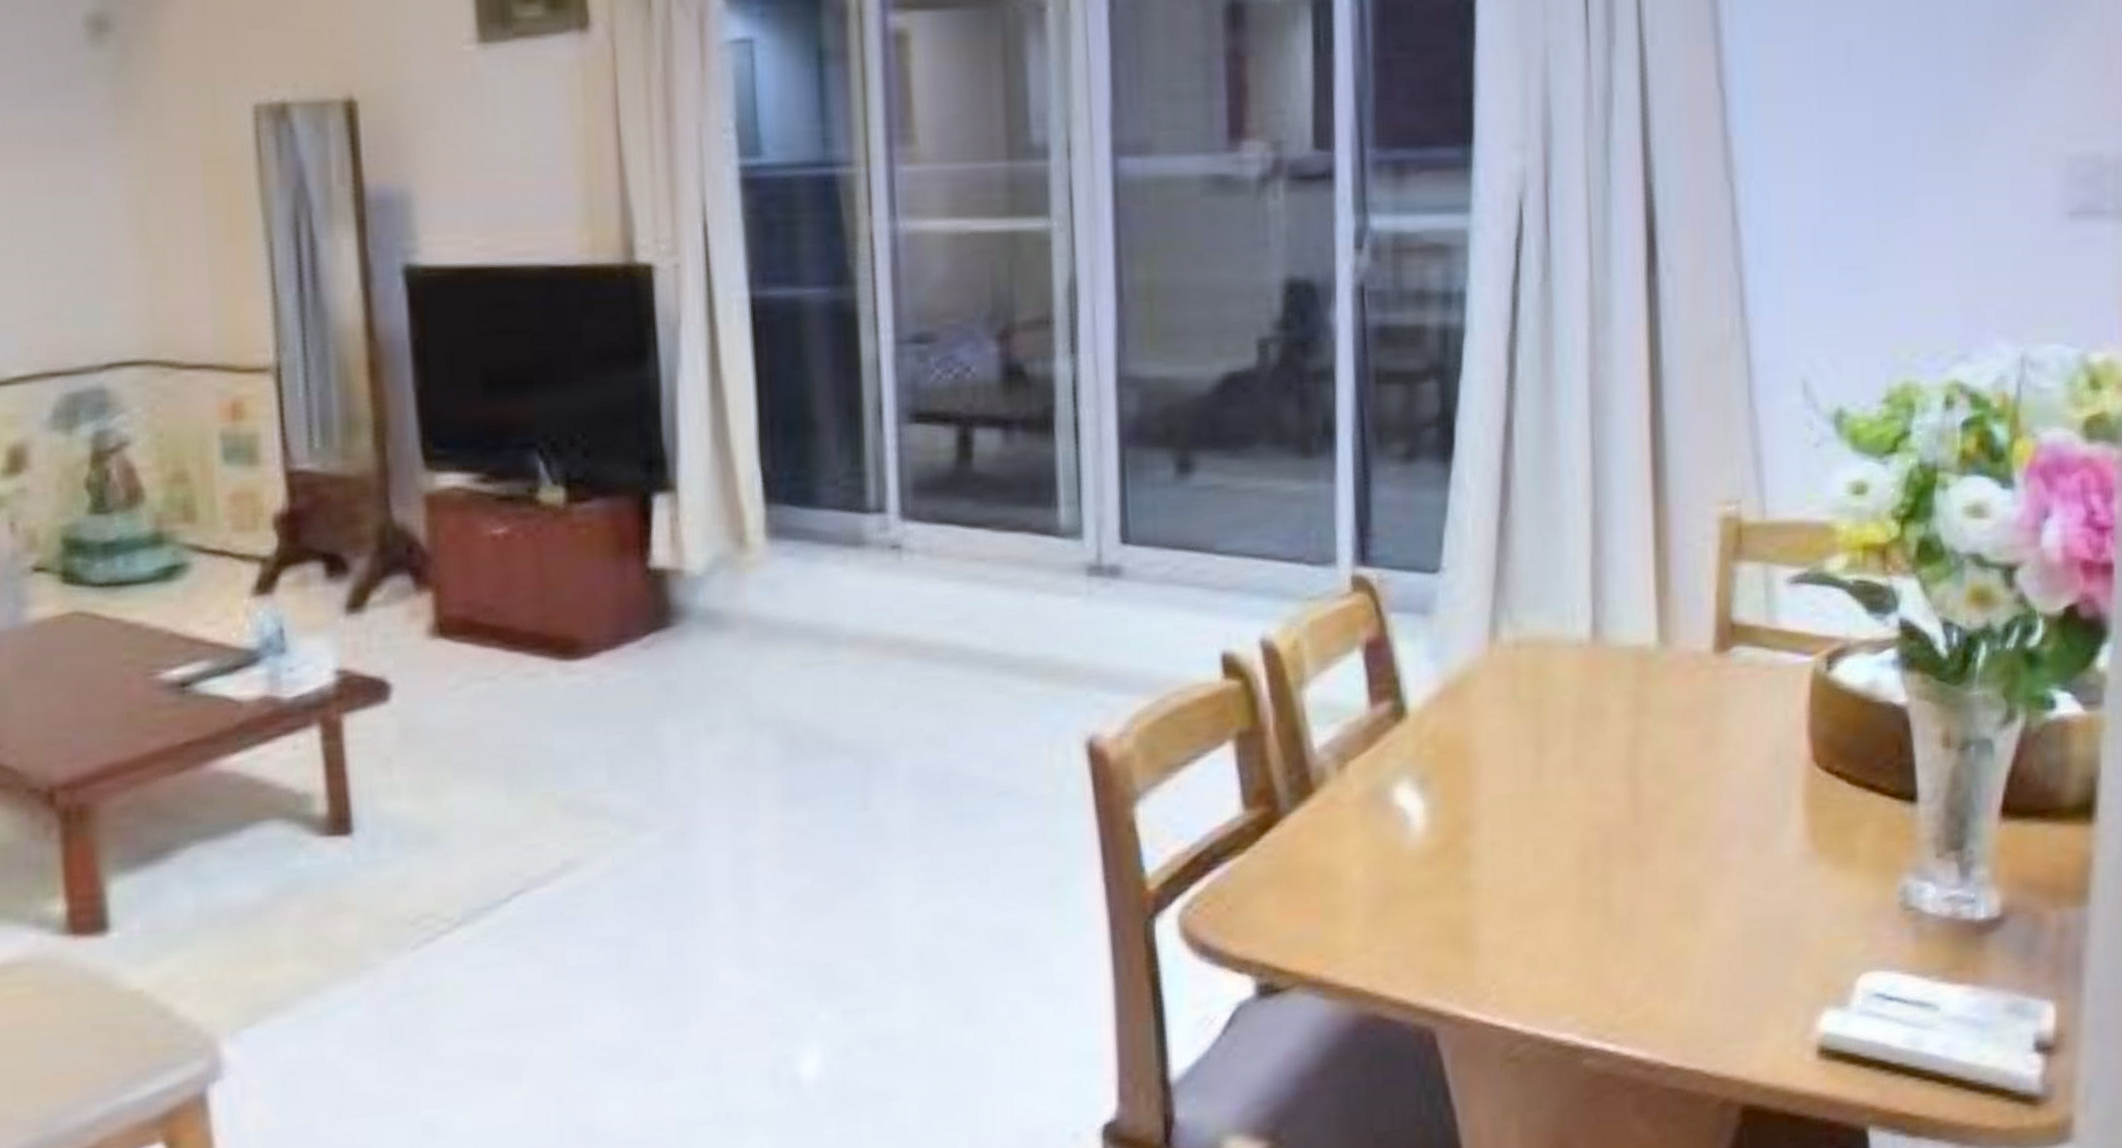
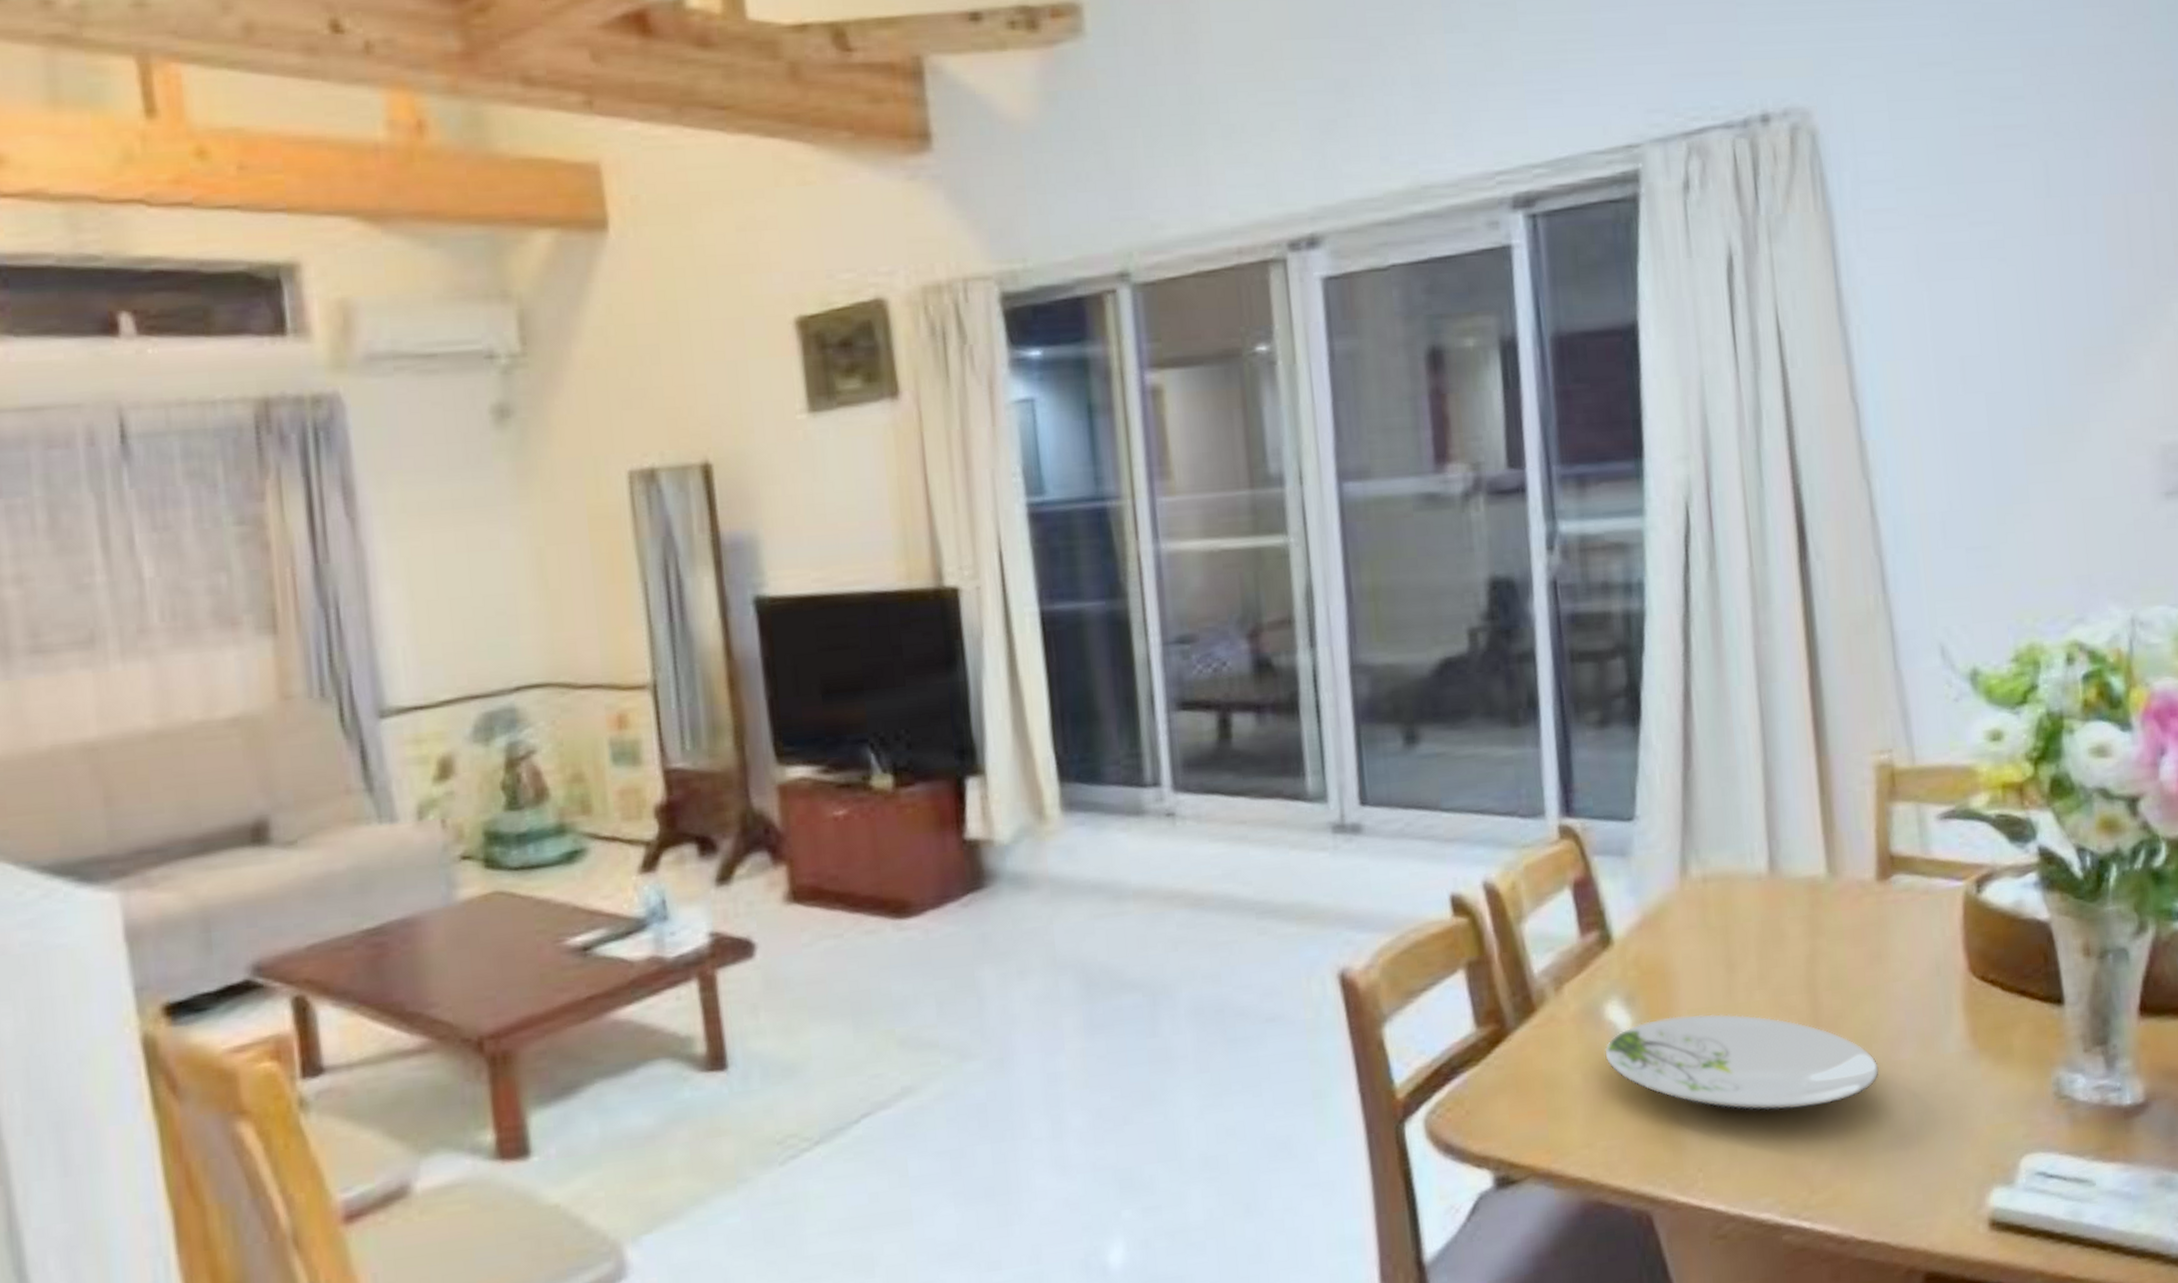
plate: none [1391,801,1704,915] -> present [1604,1014,1879,1111]

